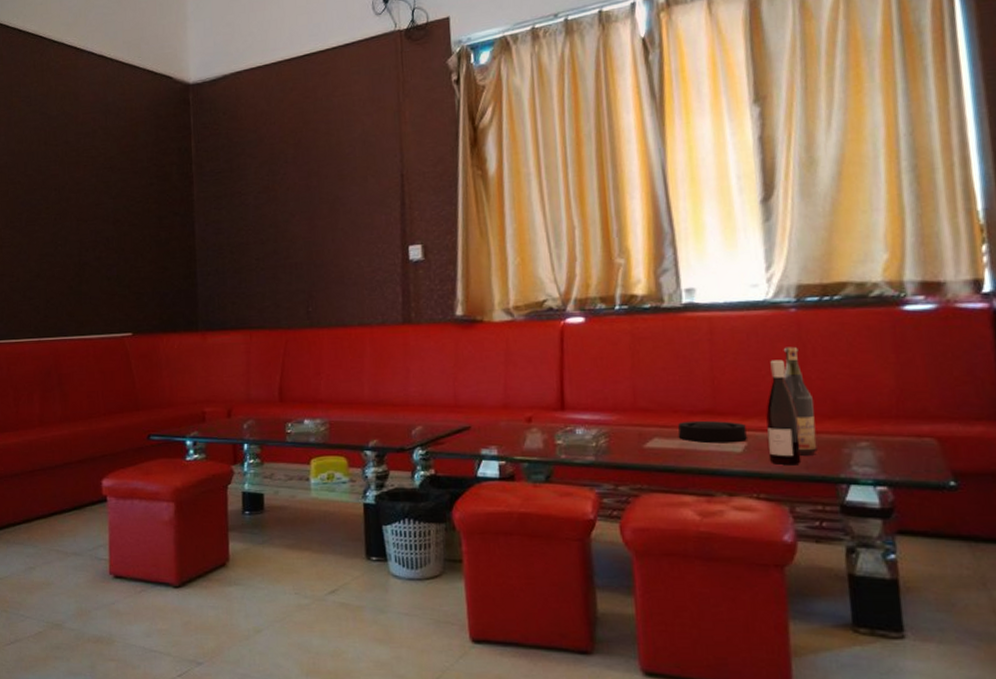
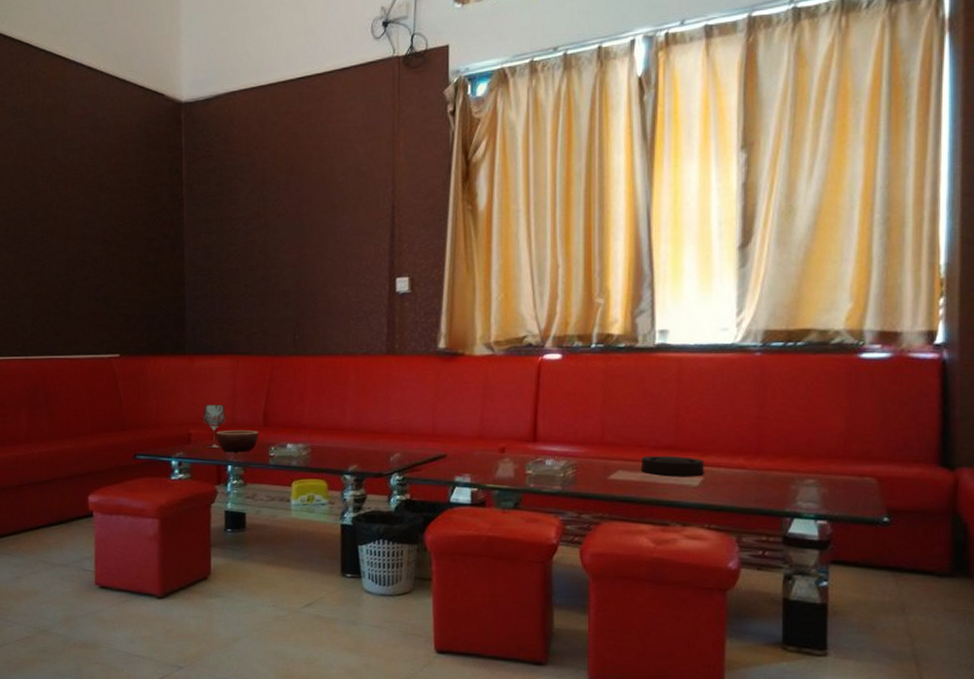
wine glass: none [216,381,241,427] -> present [202,404,227,449]
bowl: none [230,406,275,430] -> present [215,429,259,452]
bottle: present [765,360,802,465] -> none [722,401,752,498]
wine bottle: present [783,346,818,455] -> none [744,388,769,490]

